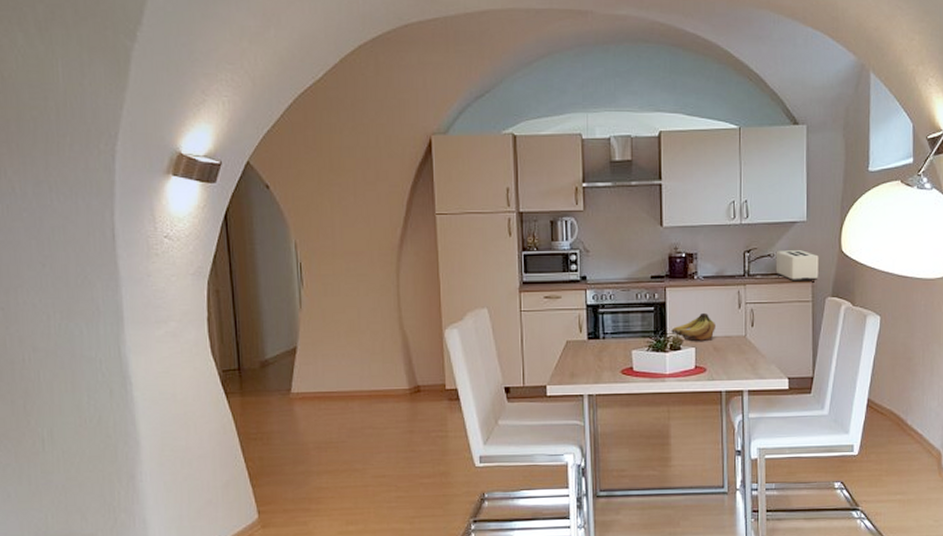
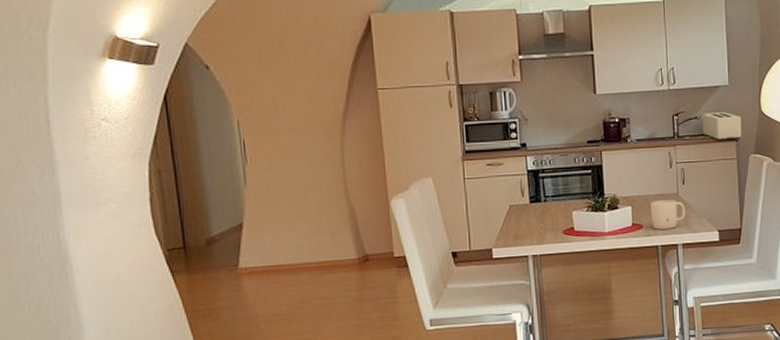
fruit: present [671,312,715,342] -> none [608,173,650,201]
mug: none [715,343,754,374] -> present [650,200,686,230]

